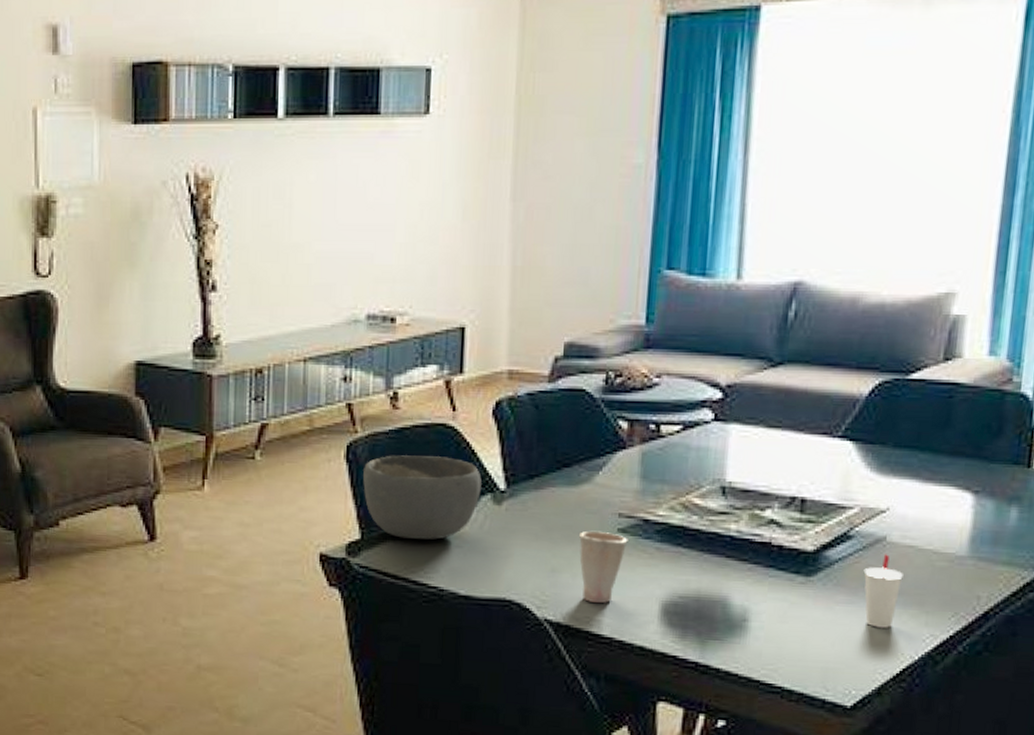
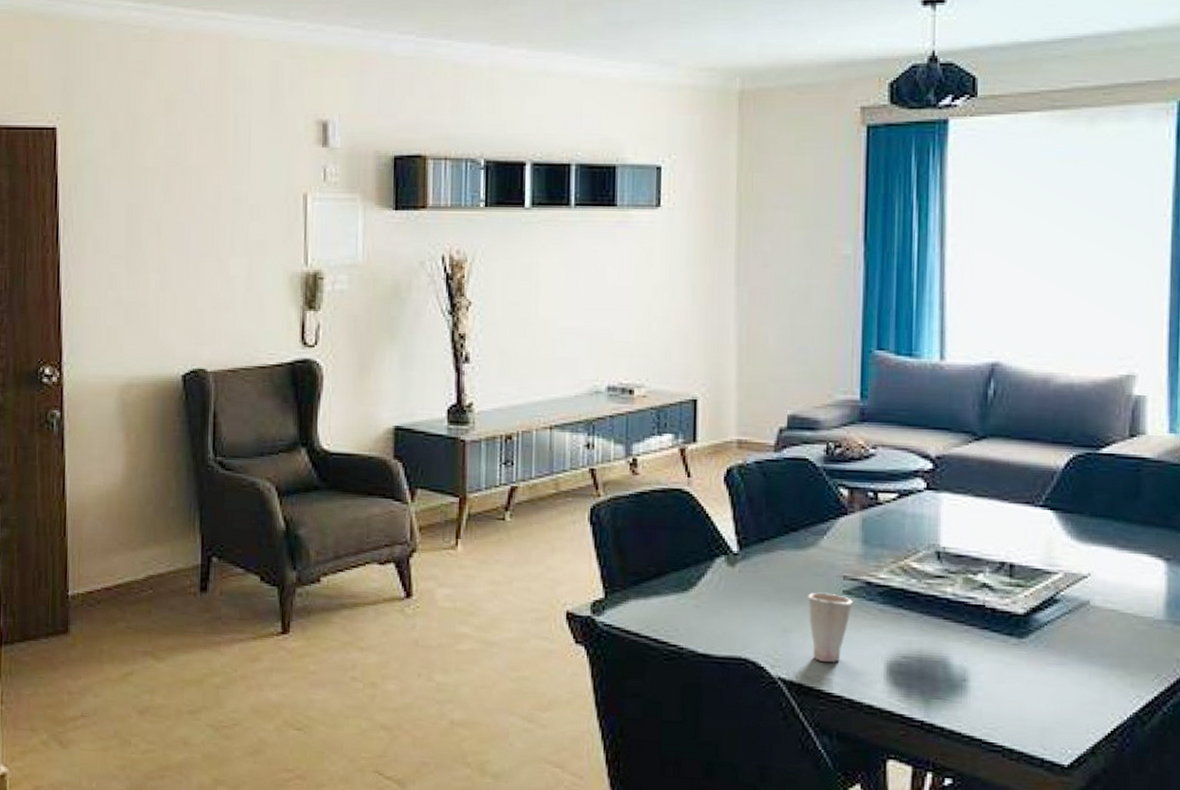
bowl: present [363,455,482,540] -> none [606,518,716,599]
cup: present [863,554,903,628] -> none [1071,617,1107,689]

